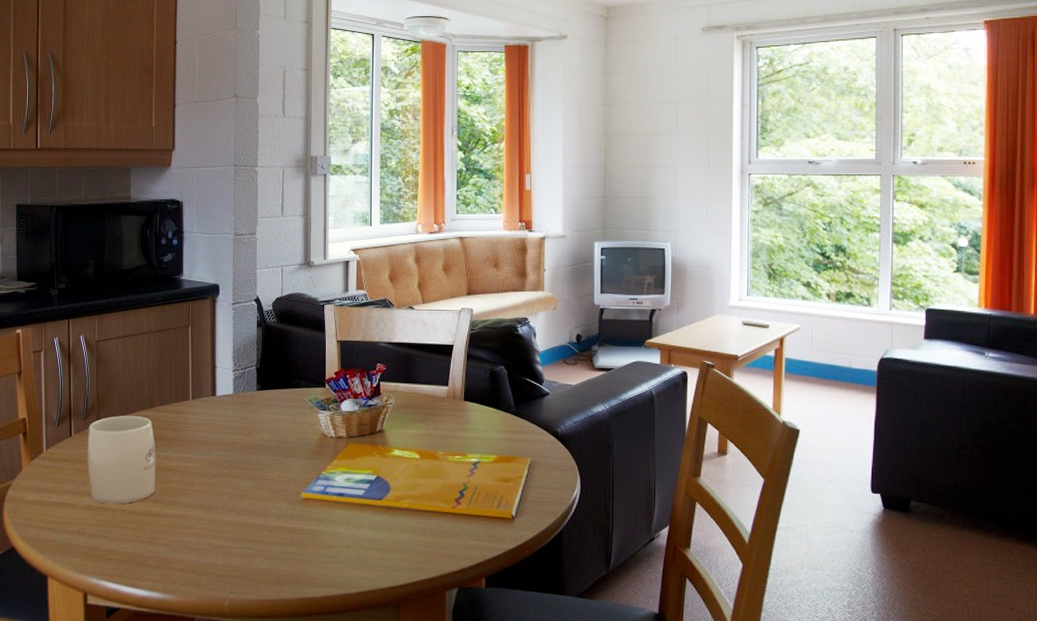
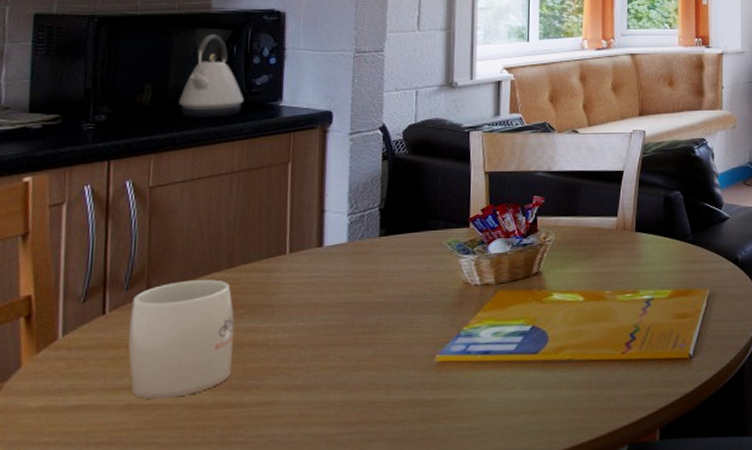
kettle: none [112,220,156,288] -> present [179,34,244,119]

